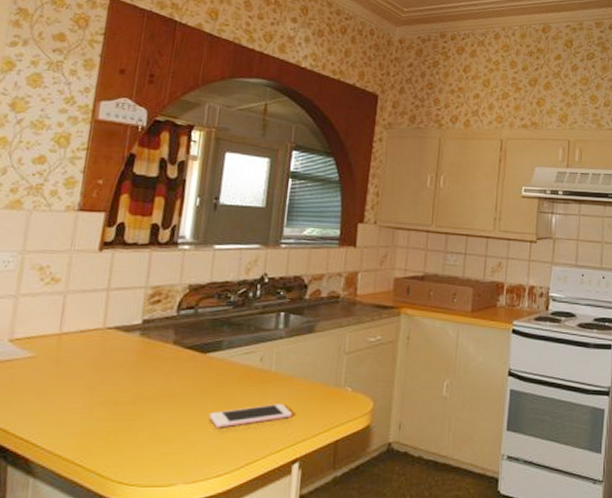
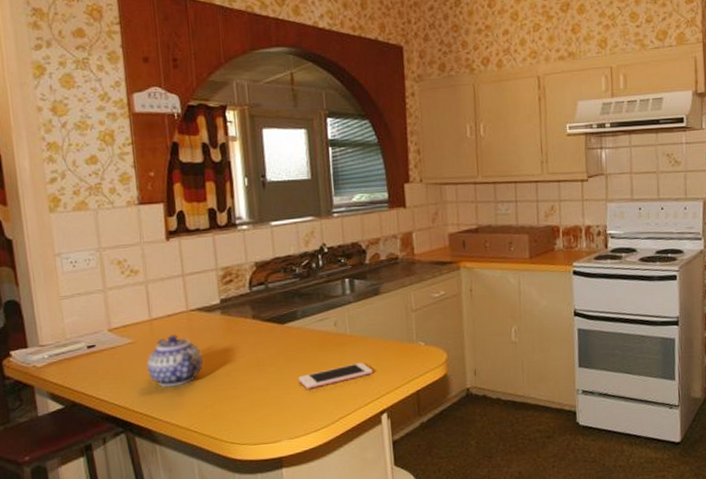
teapot: none [41,353,109,412] -> present [146,335,203,388]

